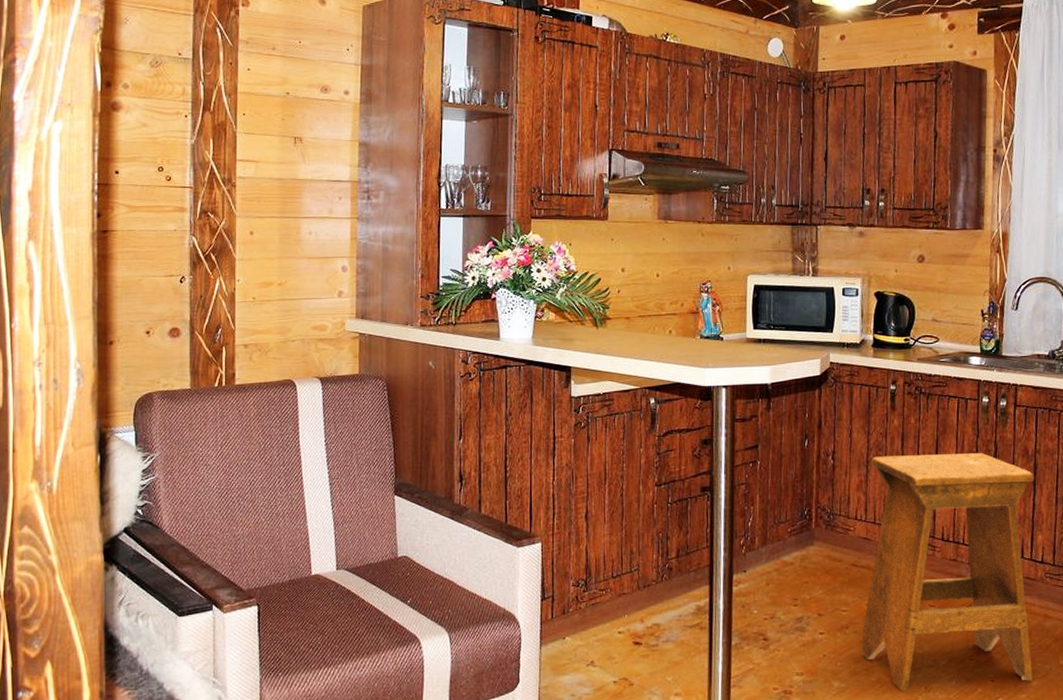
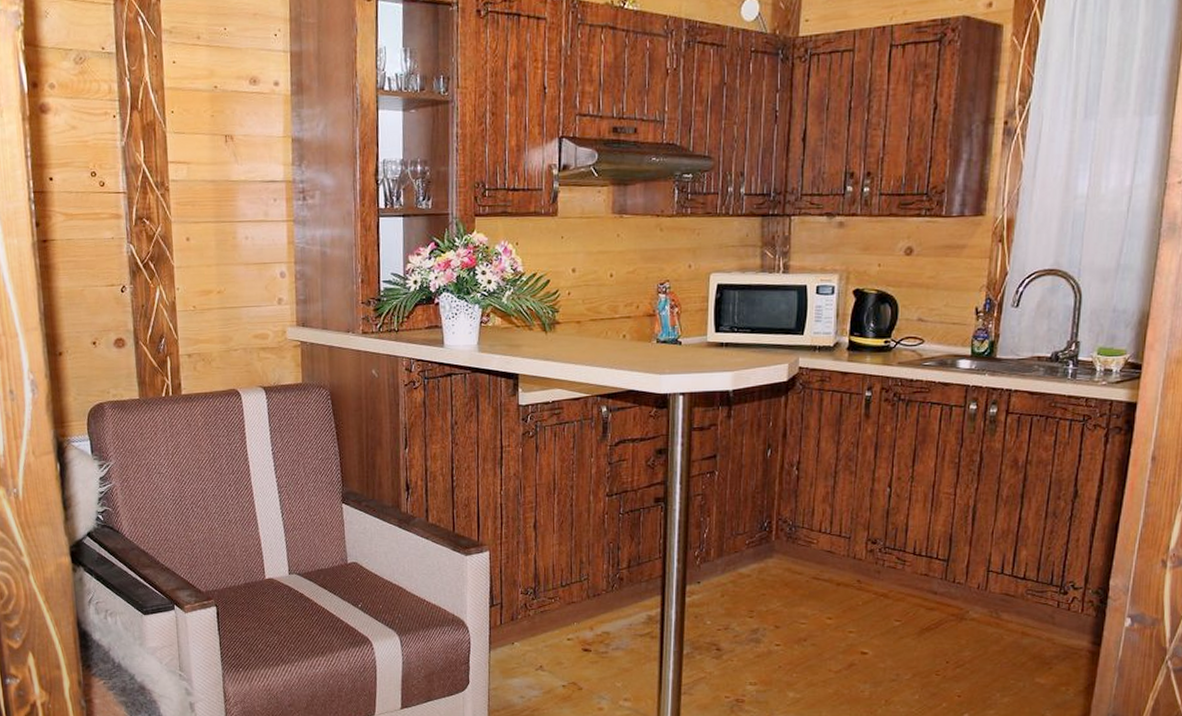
stool: present [861,453,1034,691] -> none [818,464,1023,703]

